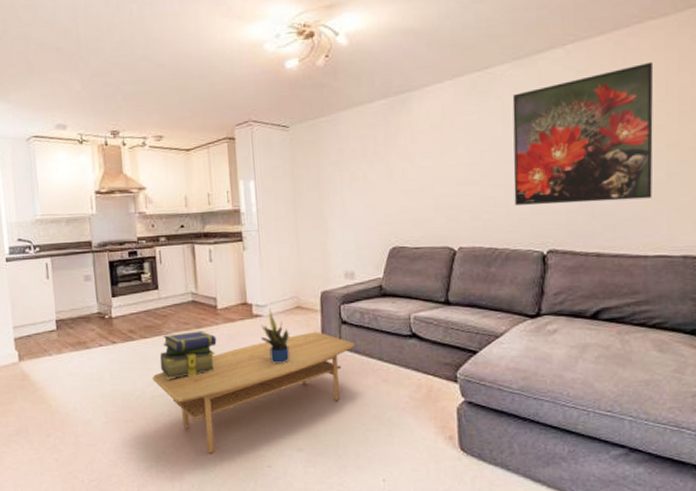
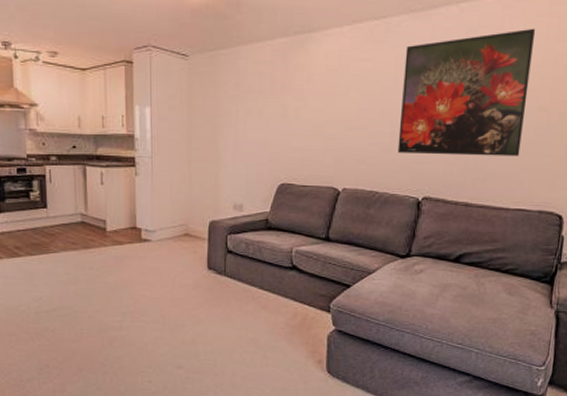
coffee table: present [152,331,355,454] -> none [37,259,239,368]
stack of books: present [159,331,217,380] -> none [46,251,104,297]
potted plant: present [260,308,290,364] -> none [148,233,177,287]

